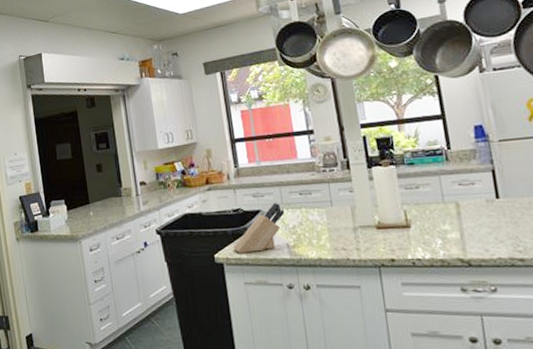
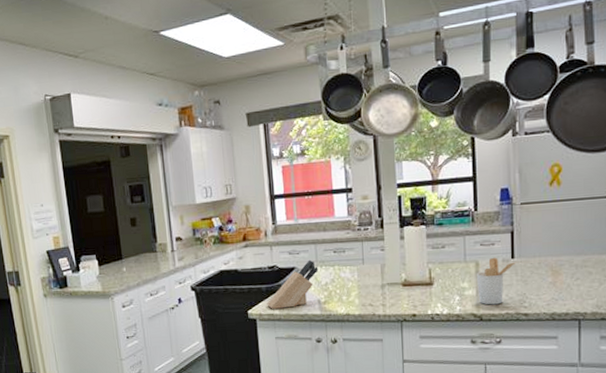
utensil holder: none [457,197,503,249] -> present [476,257,517,305]

